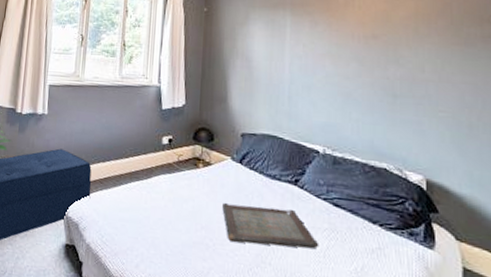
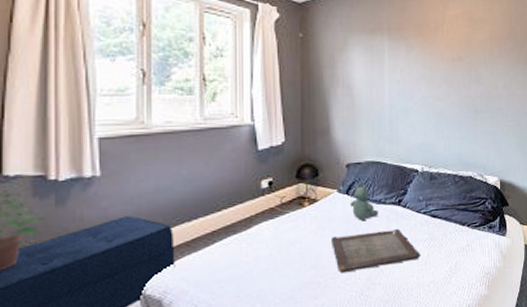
stuffed bear: none [242,154,272,193] -> present [349,184,378,220]

